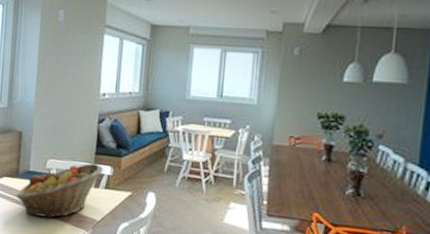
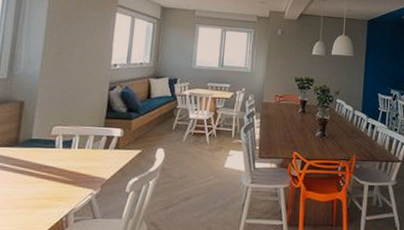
fruit basket: present [16,162,103,218] -> none [14,126,113,183]

